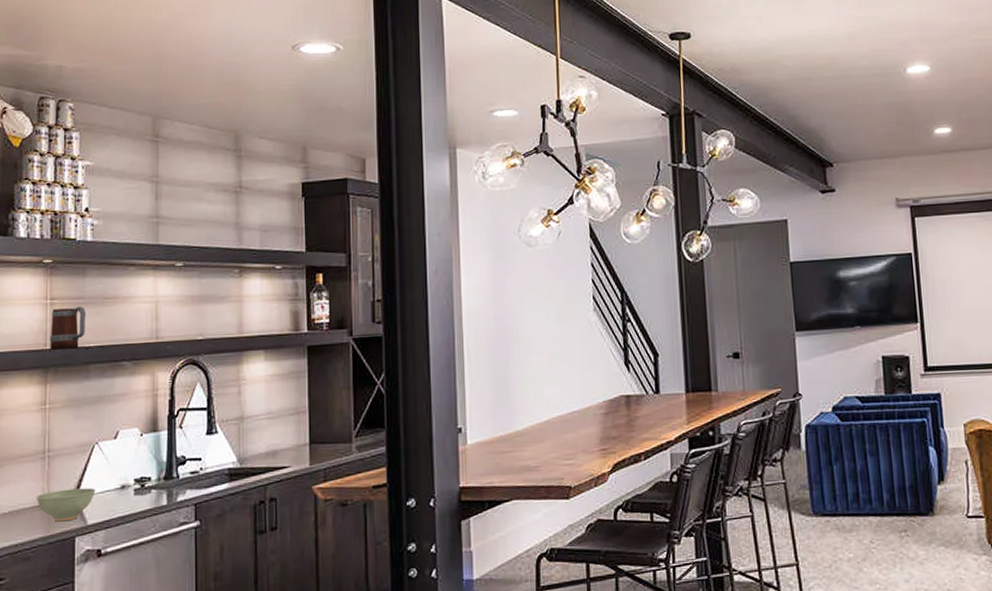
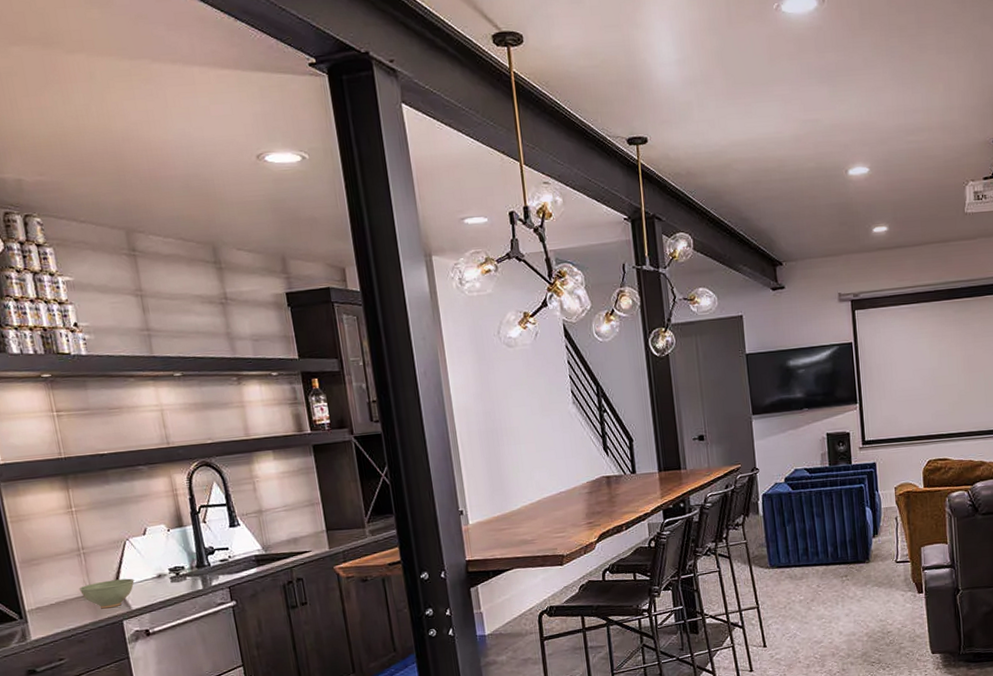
beer mug: present [49,306,87,351] -> none [60,417,97,459]

